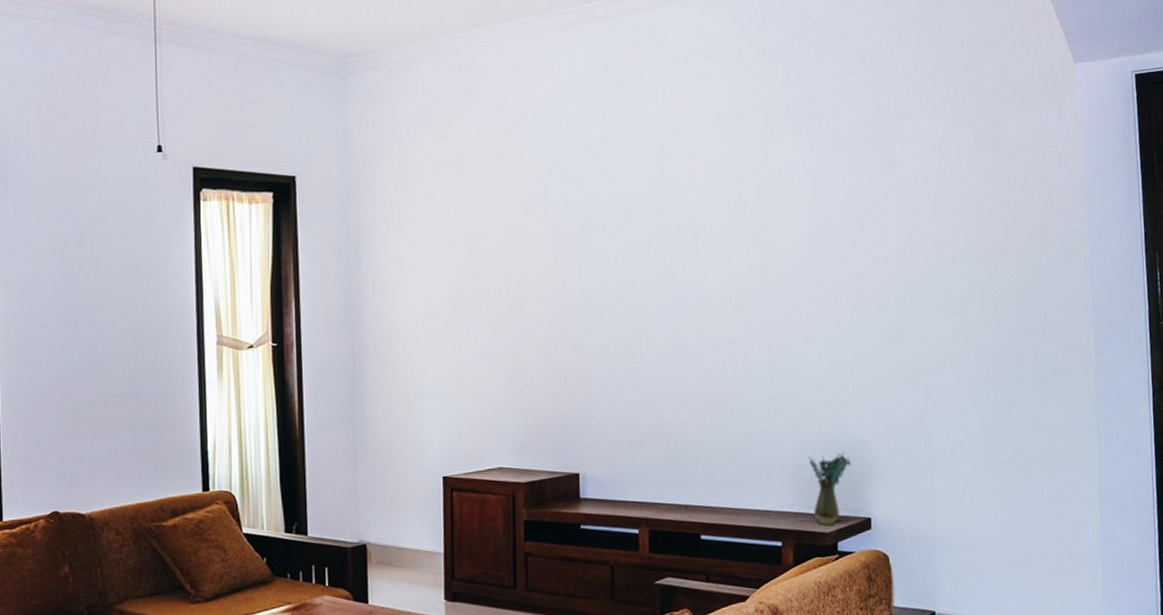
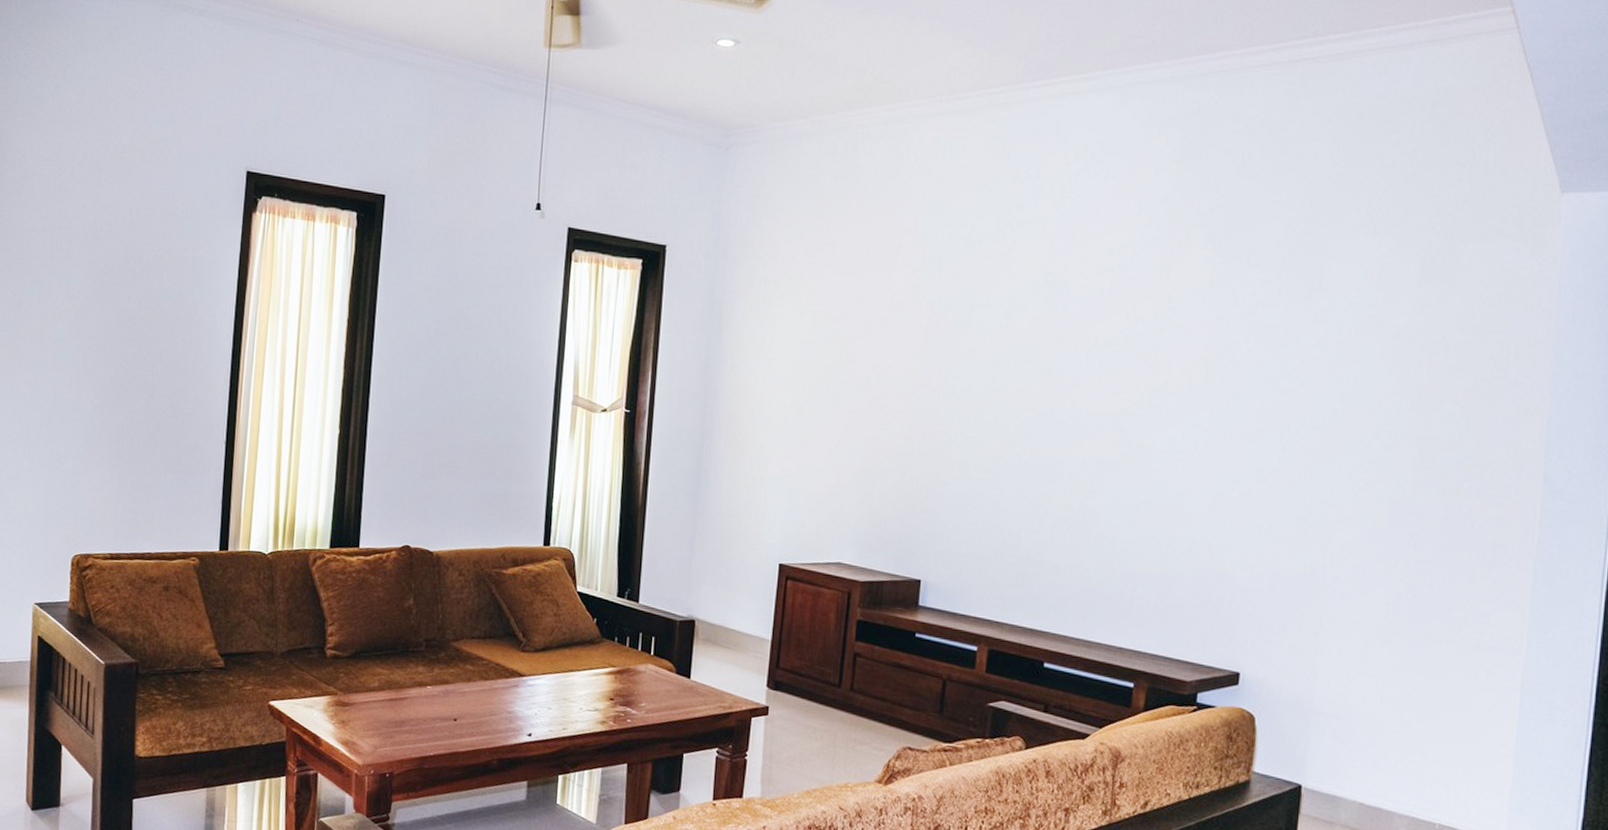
vase: present [808,452,852,527] -> none [1174,597,1225,675]

